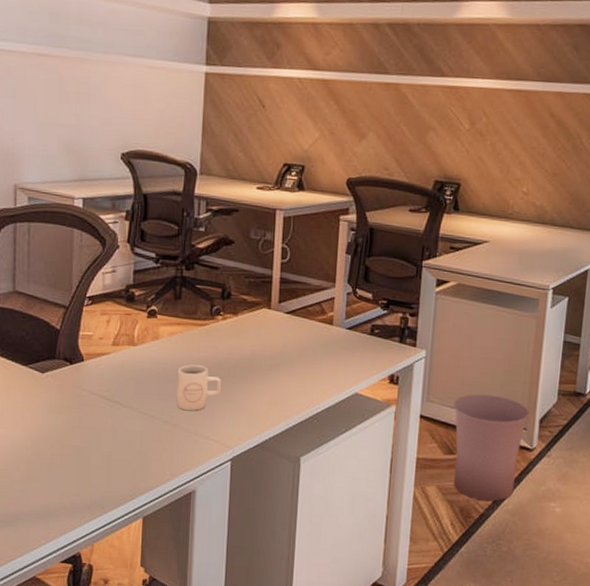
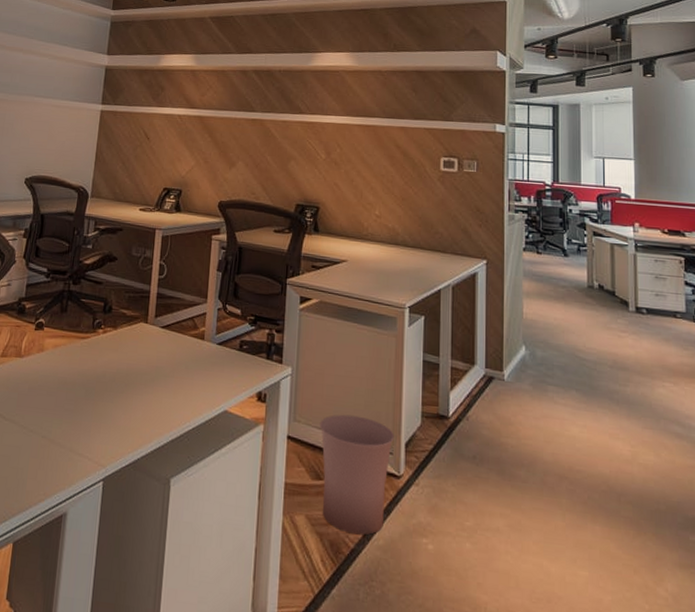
mug: present [176,364,222,411] -> none [55,377,99,426]

